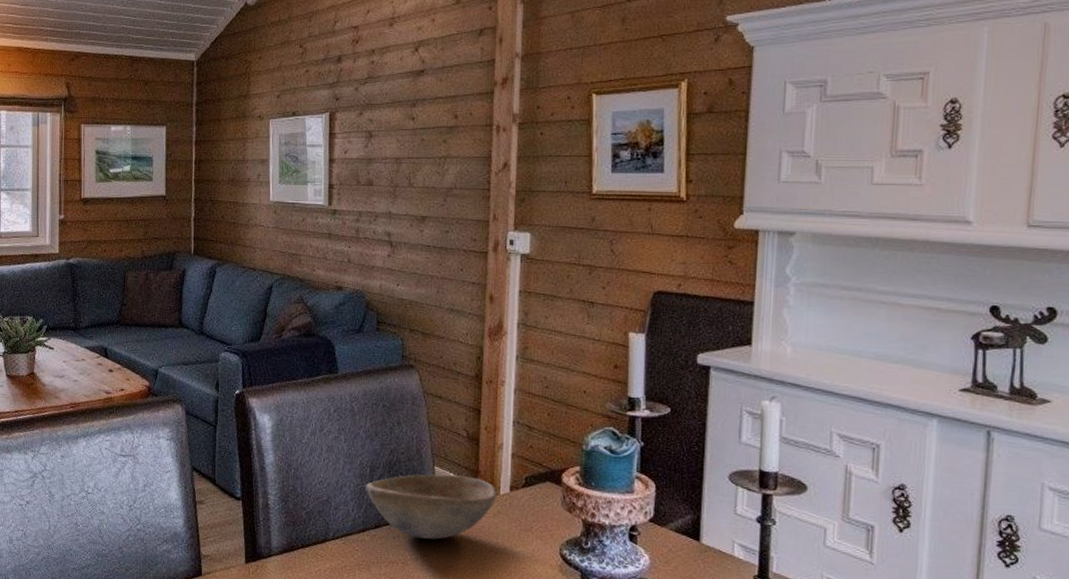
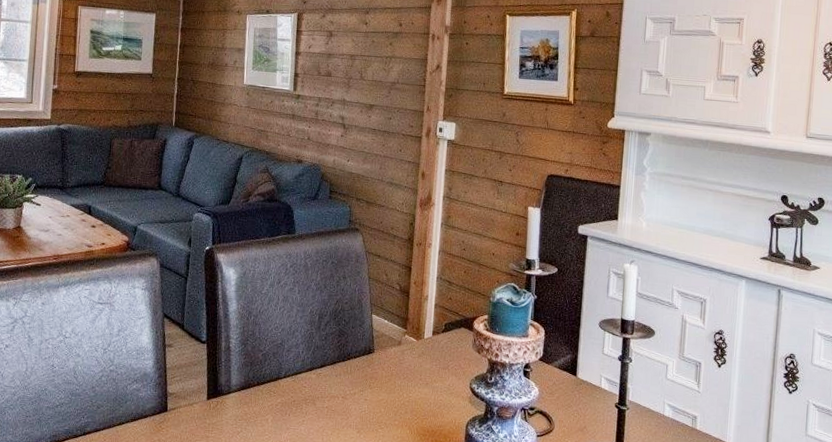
bowl: present [366,474,497,540] -> none [314,321,422,377]

